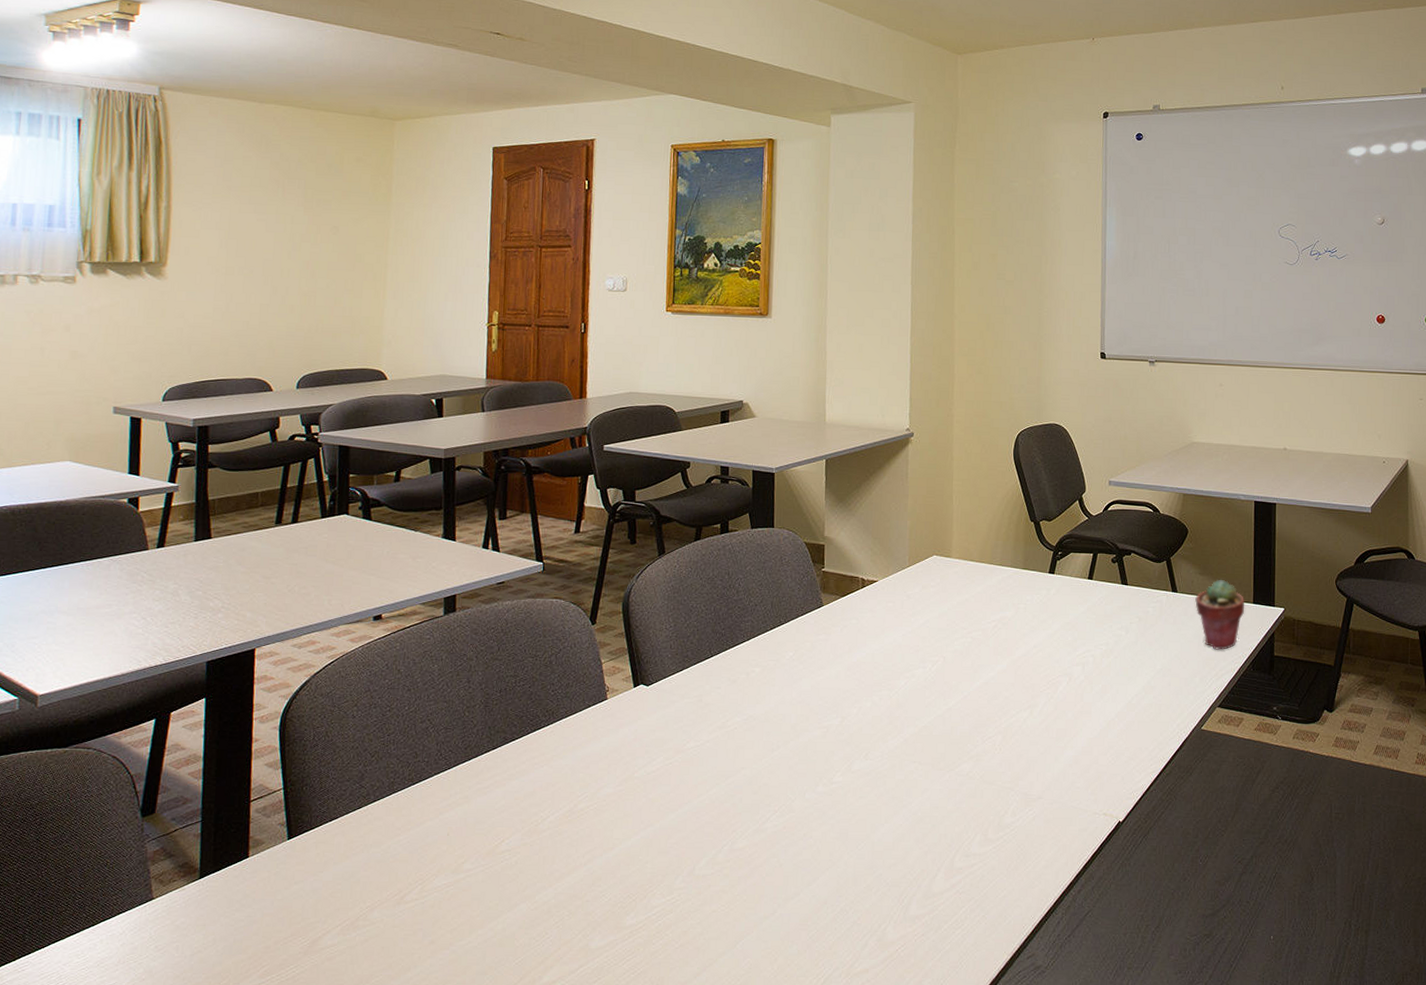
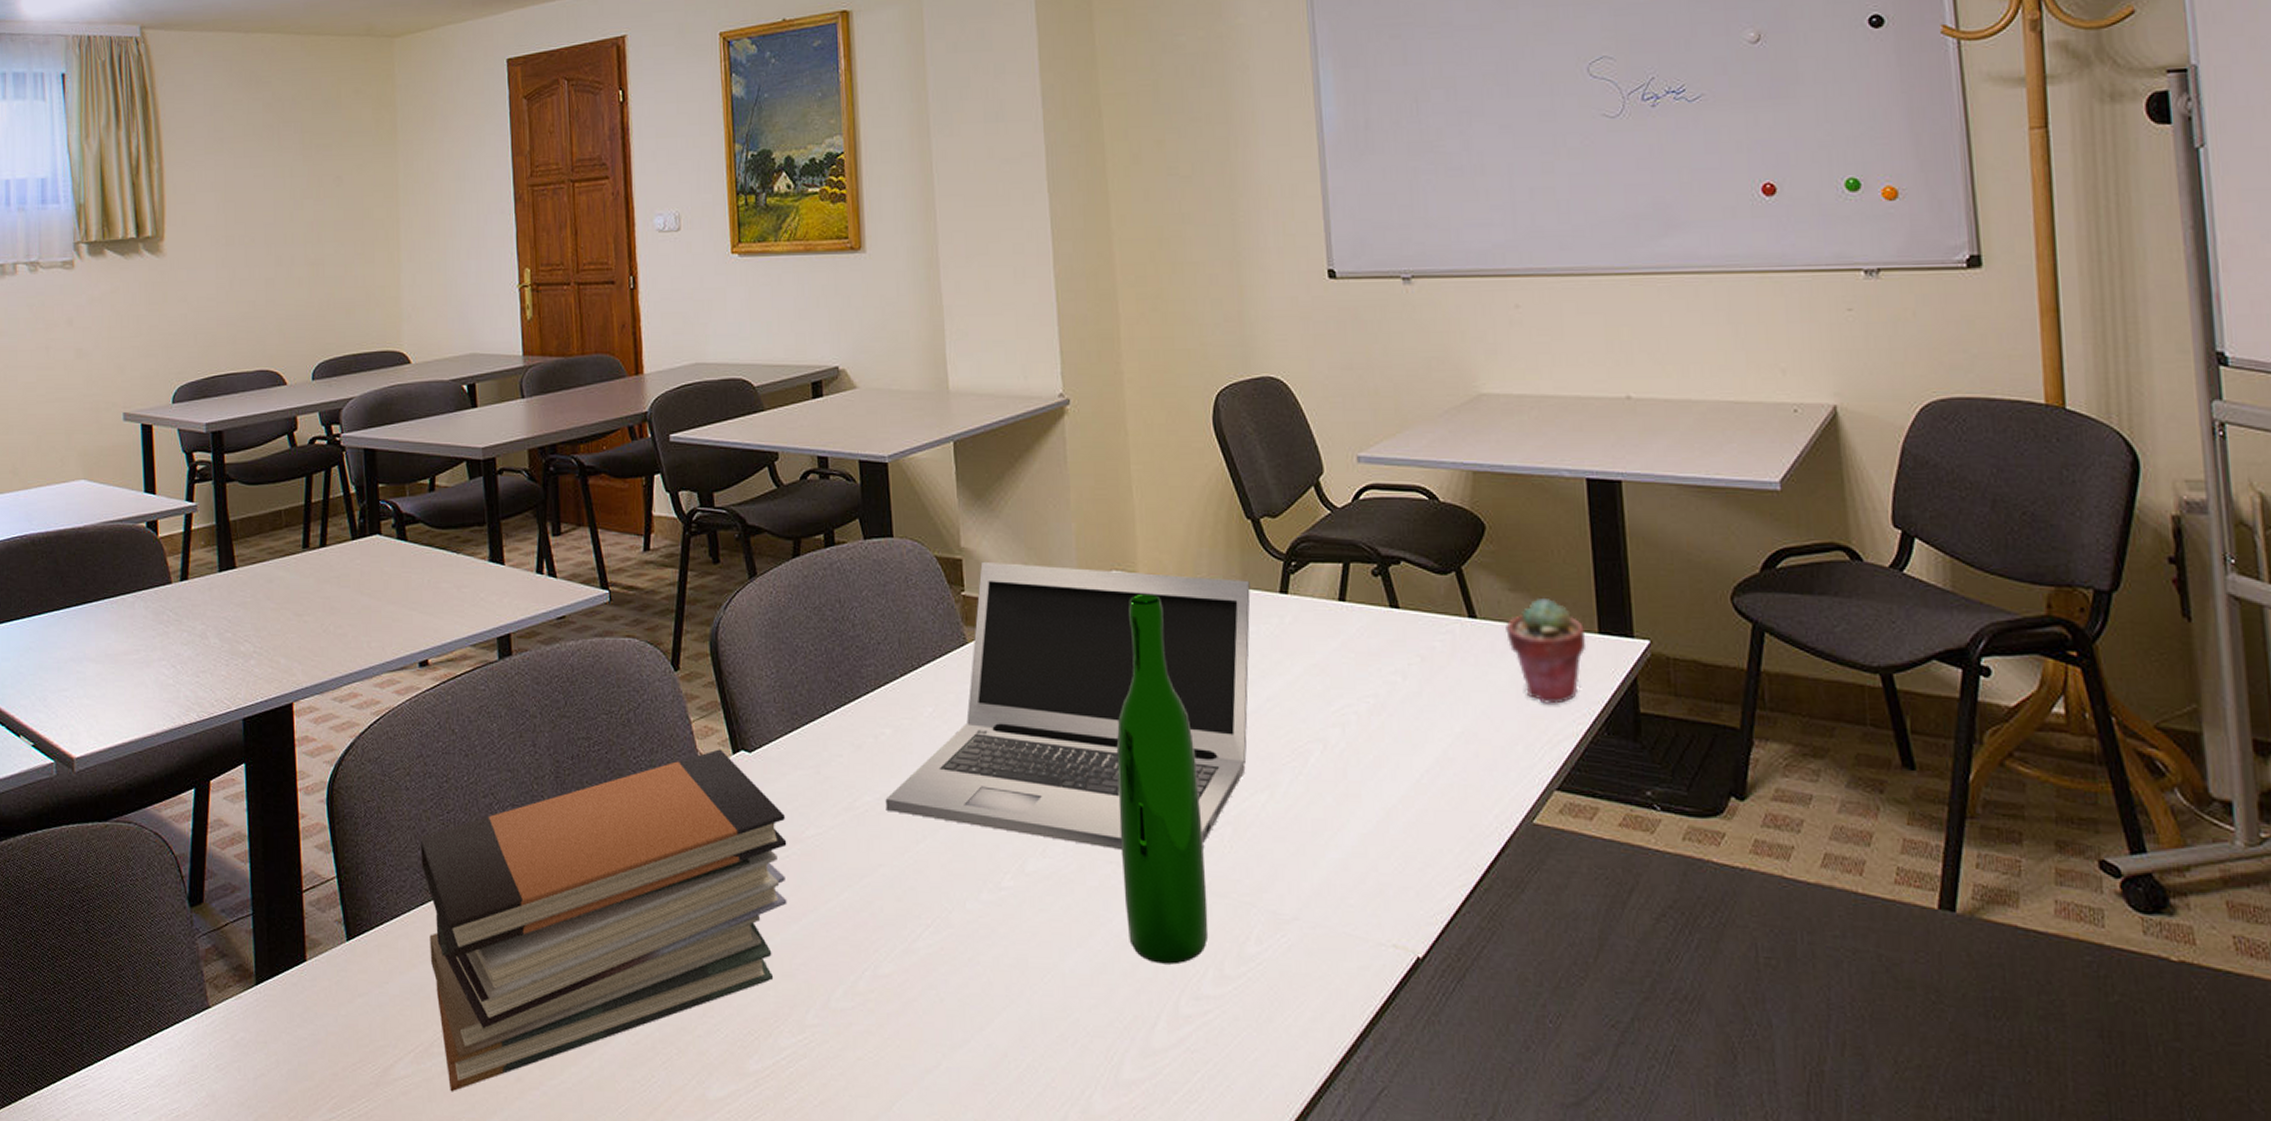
book stack: none [360,683,671,956] -> present [420,749,787,1092]
laptop: none [750,547,1029,754] -> present [885,561,1251,851]
wine bottle: none [922,572,982,833] -> present [1116,593,1209,965]

